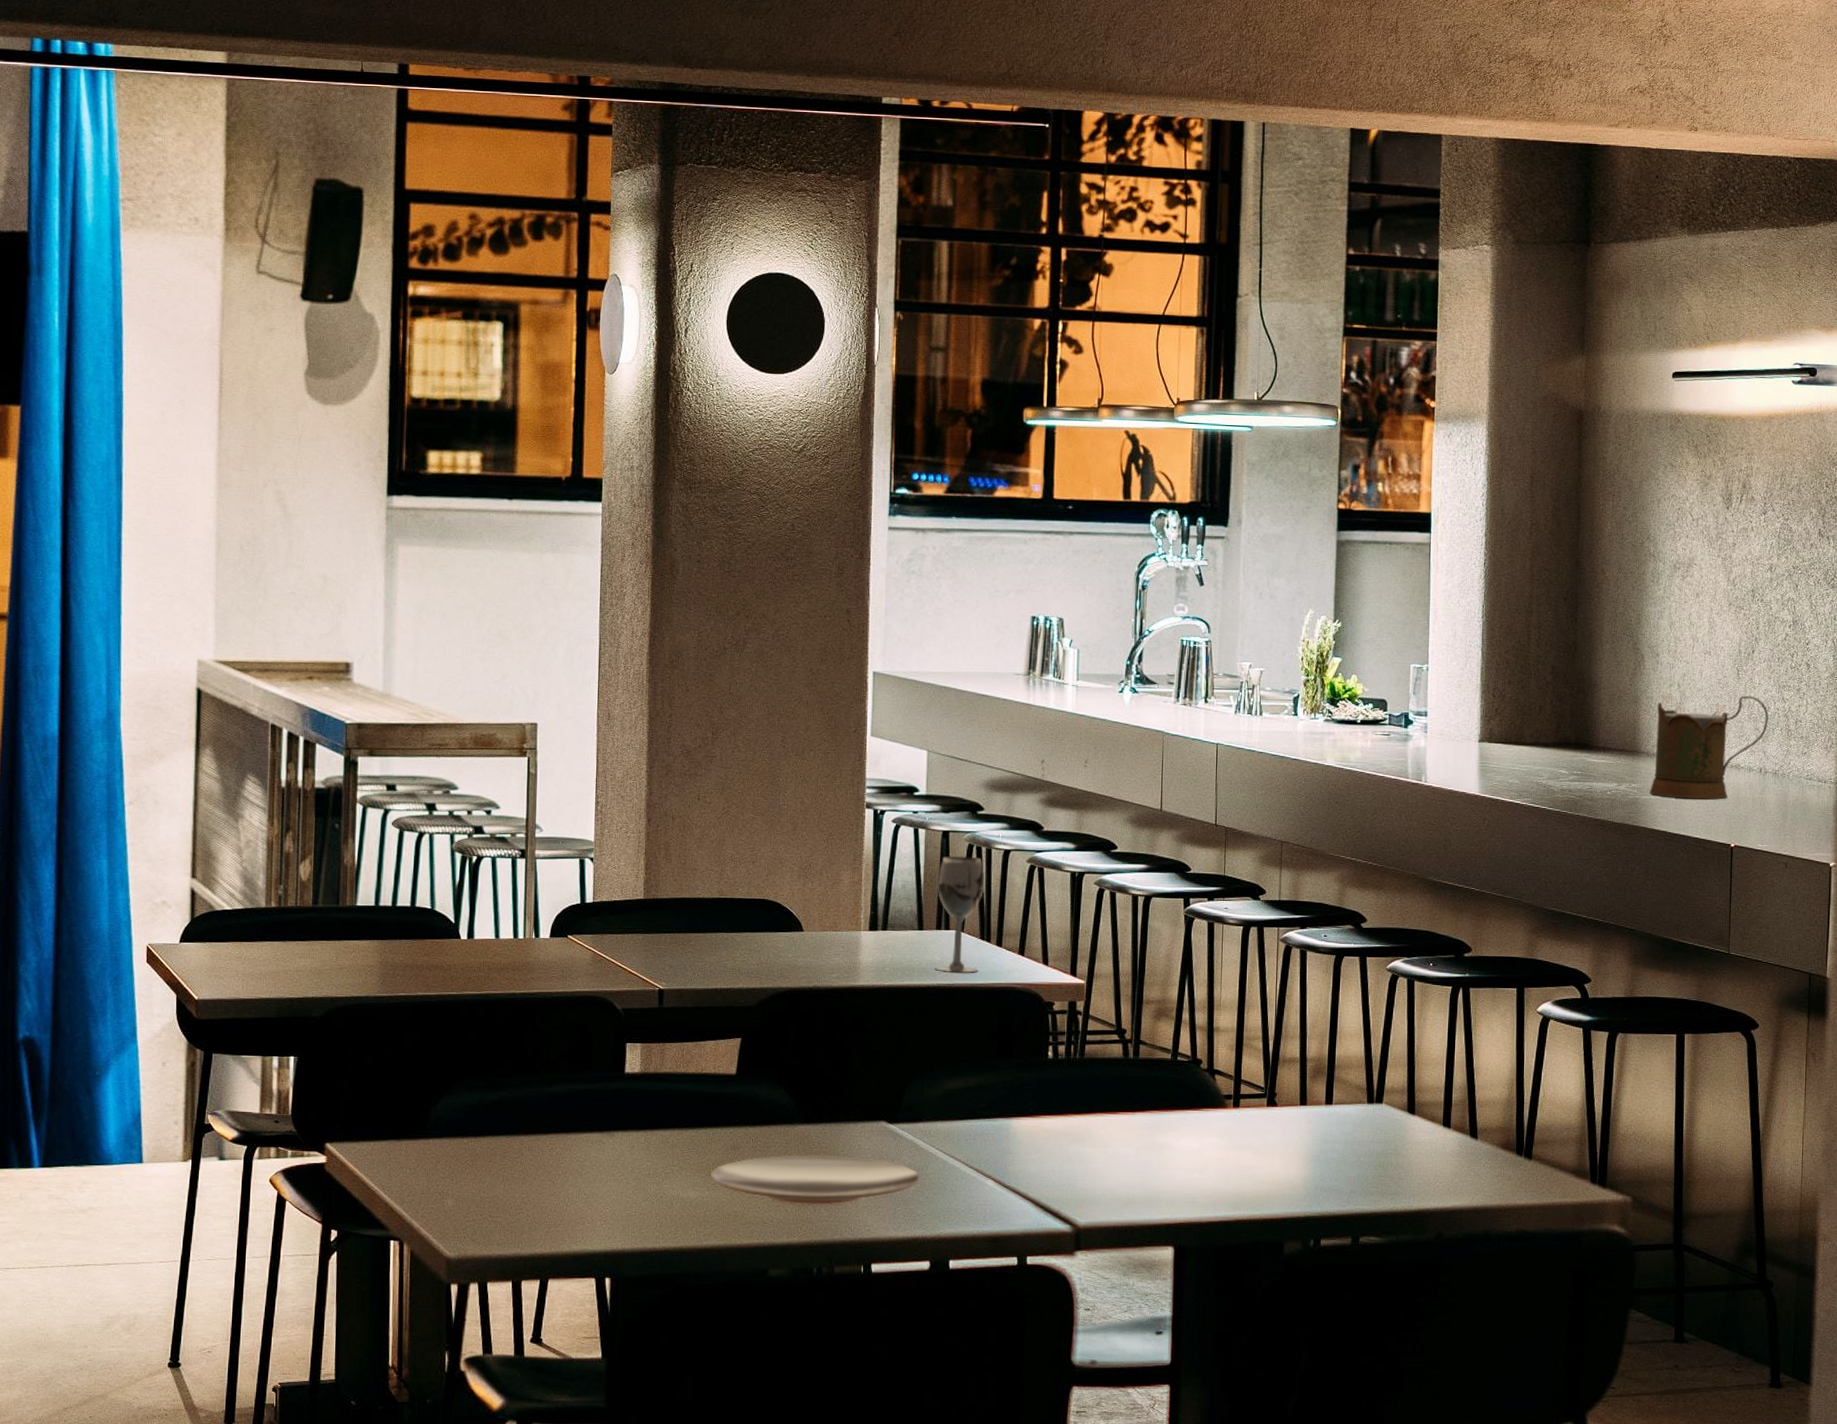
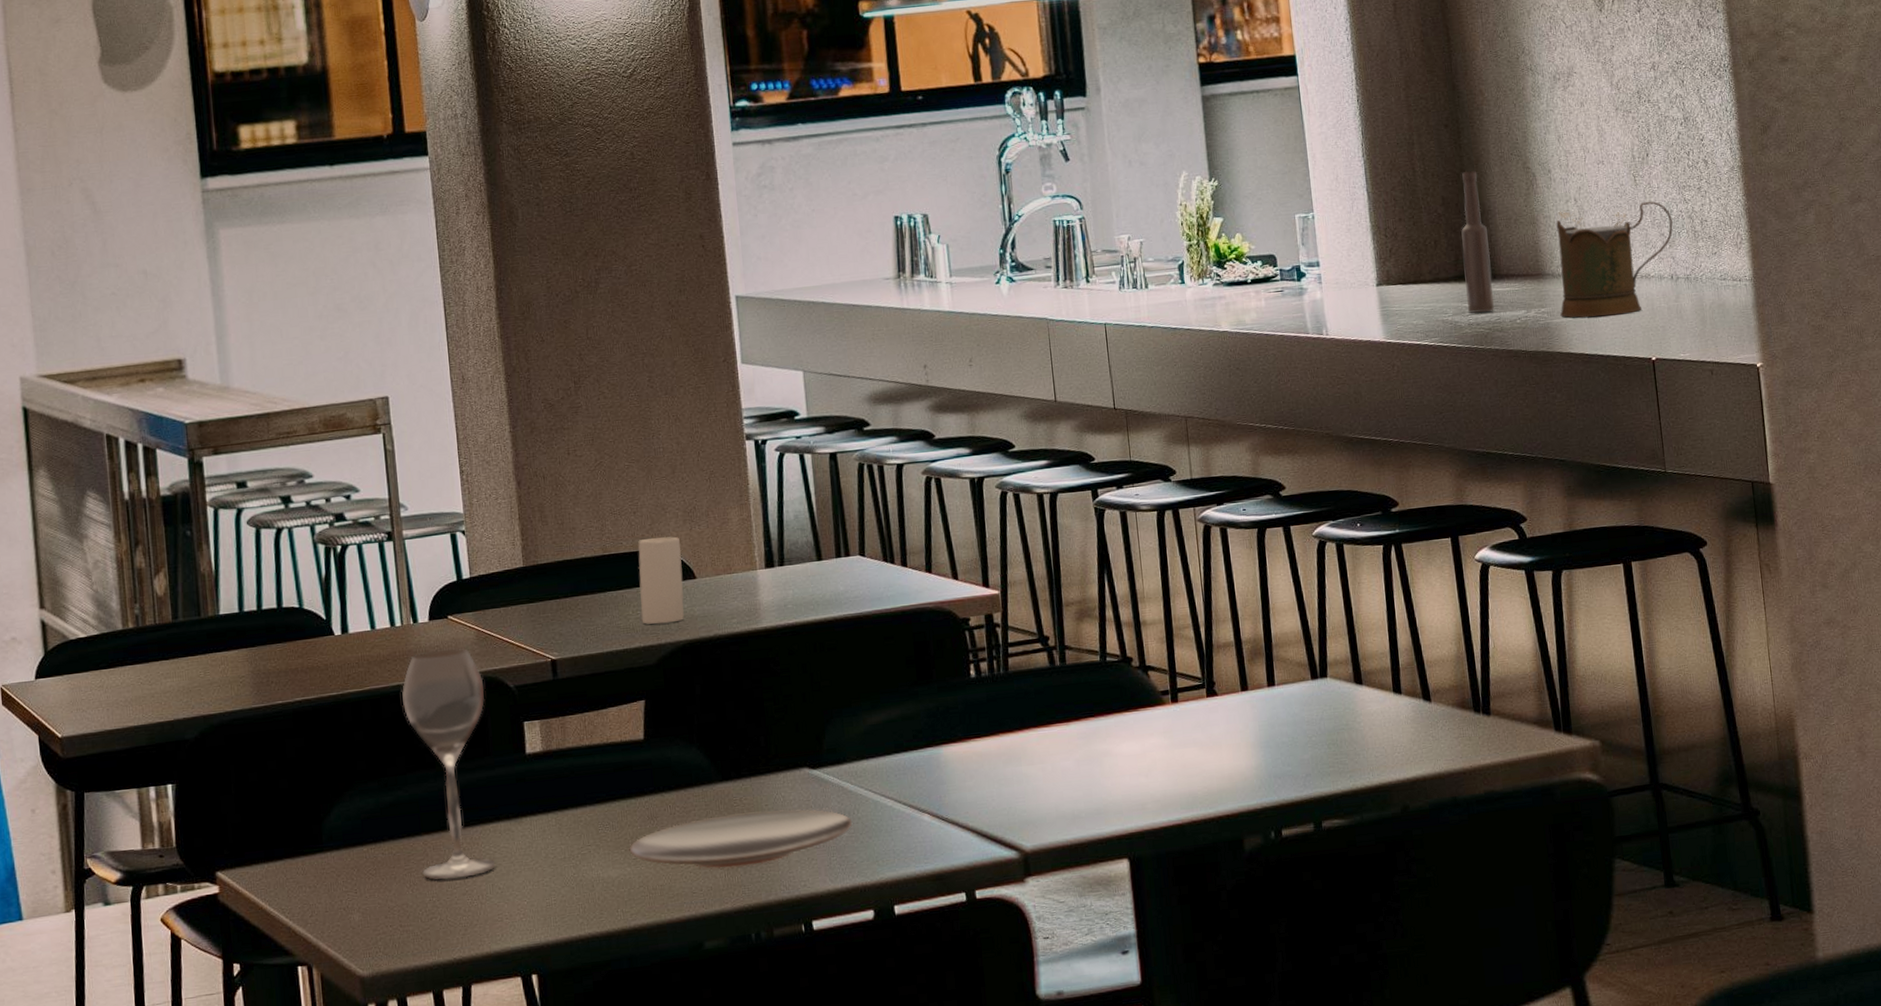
wineglass: none [515,965,594,1179] -> present [402,649,496,880]
candle: none [747,888,793,970] -> present [638,536,685,624]
wine glass: present [934,855,985,974] -> none [830,476,886,602]
beer bottle: none [1563,644,1591,781] -> present [1461,171,1495,314]

